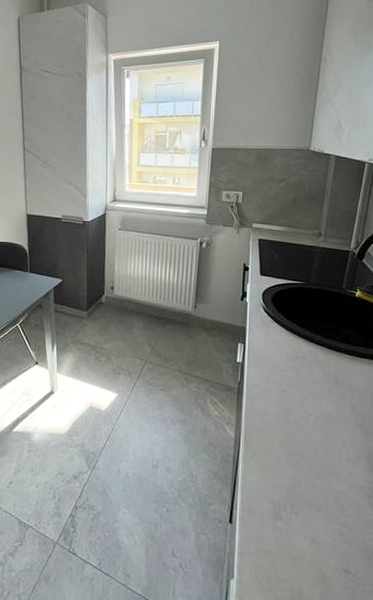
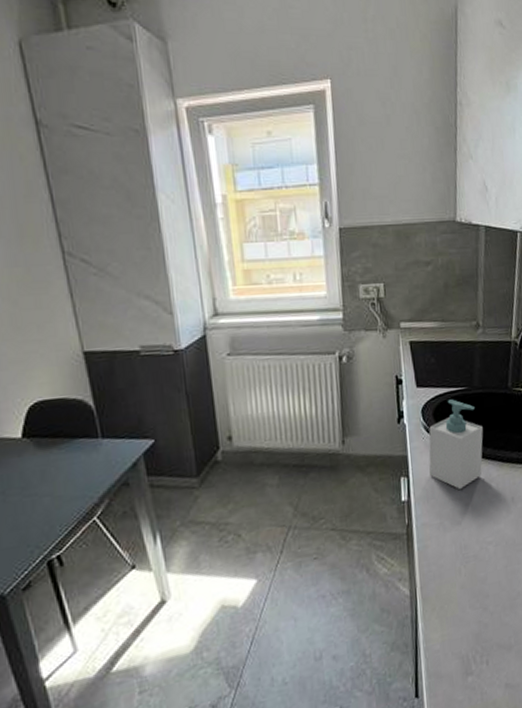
soap bottle: none [262,290,315,363] -> present [428,399,483,489]

